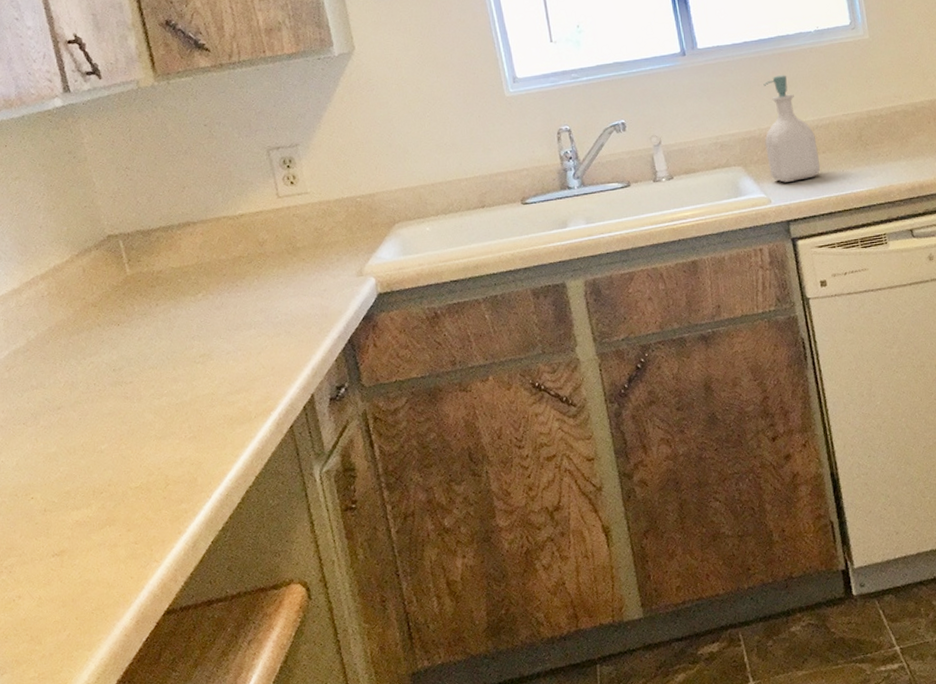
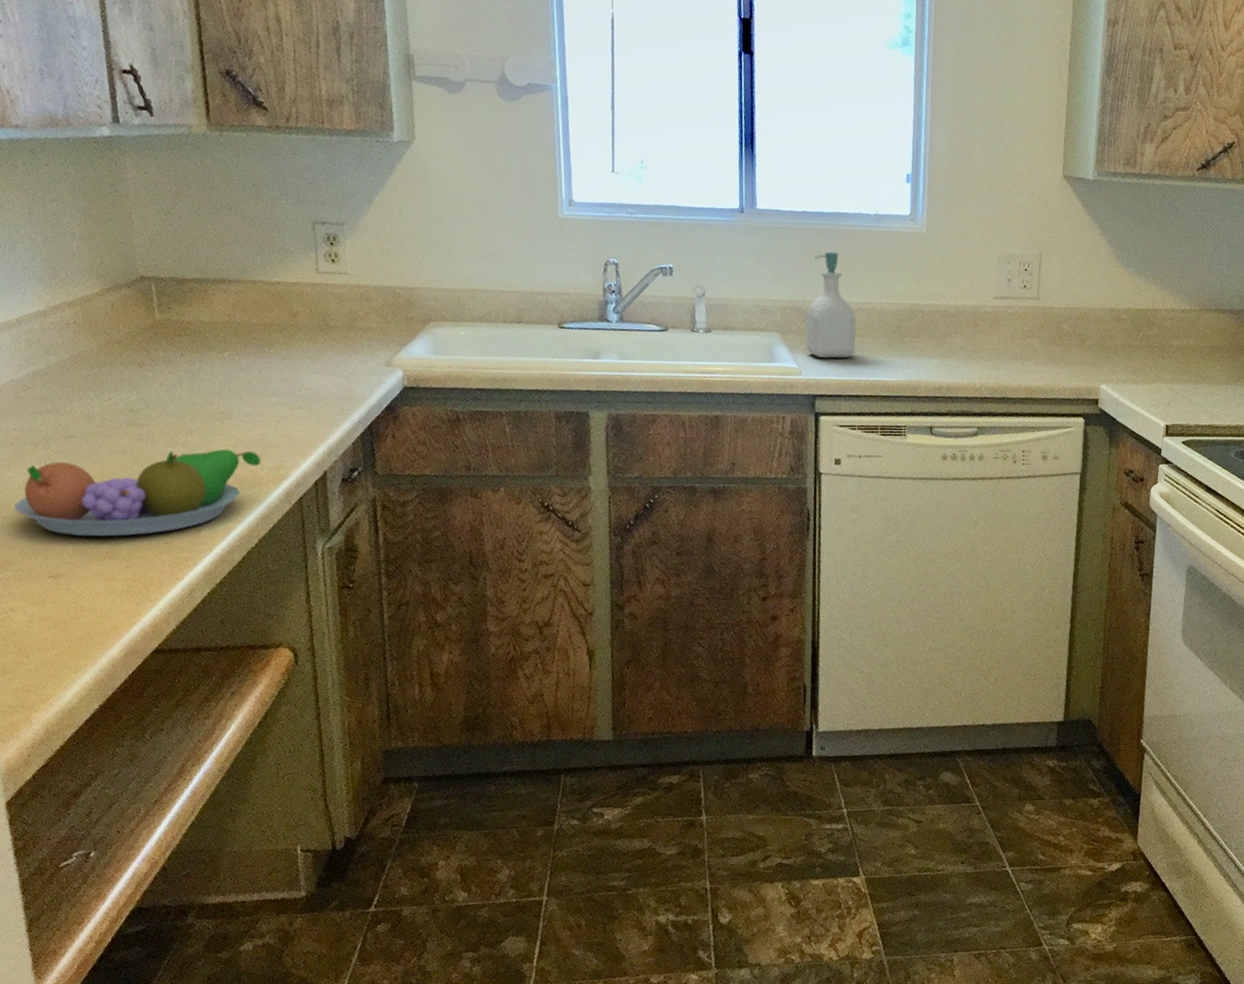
fruit bowl: none [9,388,248,509] -> present [13,449,261,537]

